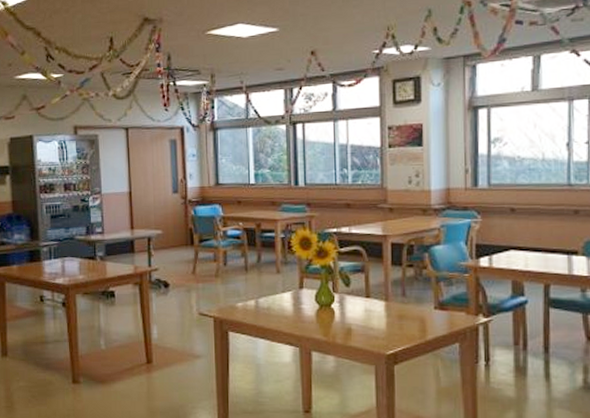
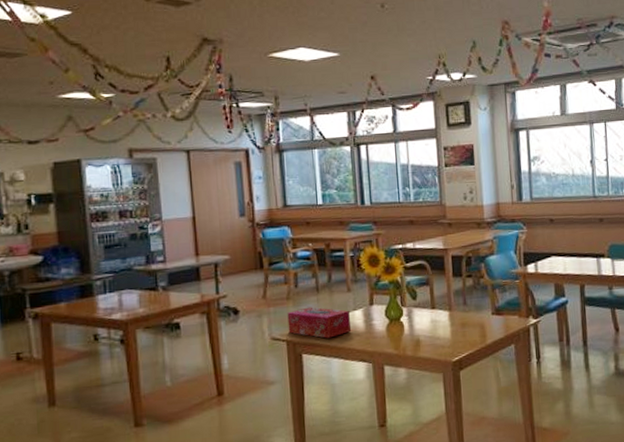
tissue box: none [215,286,279,318] -> present [287,307,352,339]

